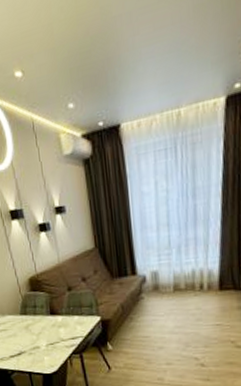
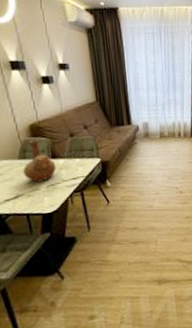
vase: none [24,294,55,341] -> present [23,139,57,183]

